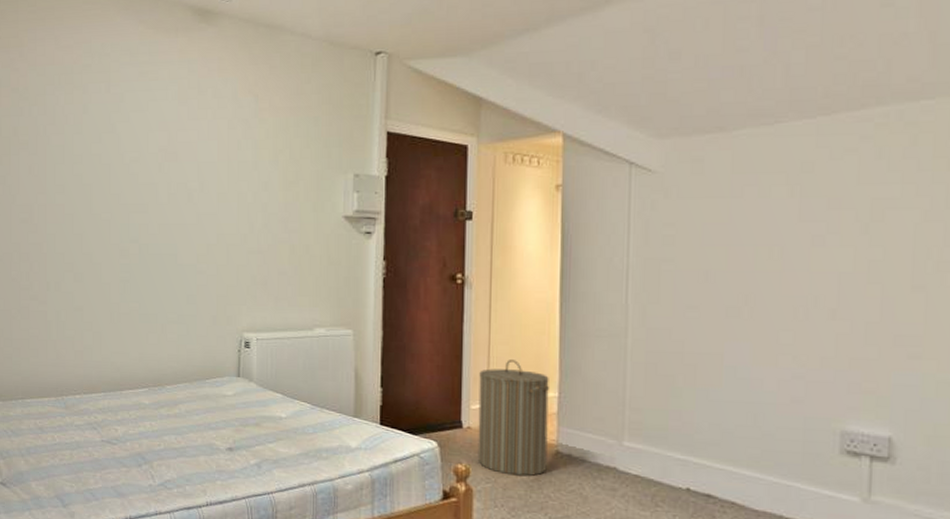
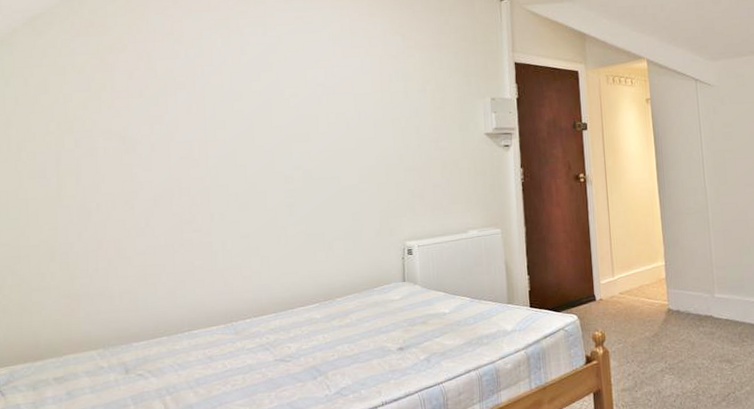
laundry hamper: present [477,360,549,477] -> none [604,239,663,335]

